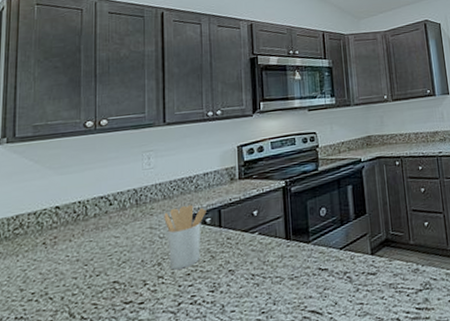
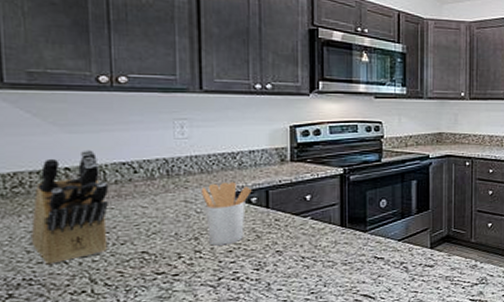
knife block: none [25,188,89,302] -> present [31,150,109,265]

